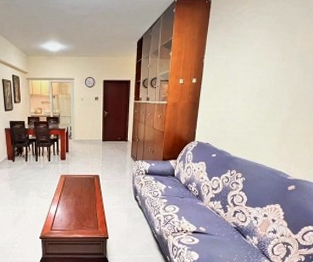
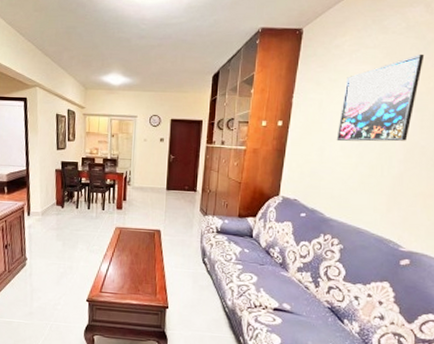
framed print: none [239,19,307,94] -> present [336,54,425,142]

